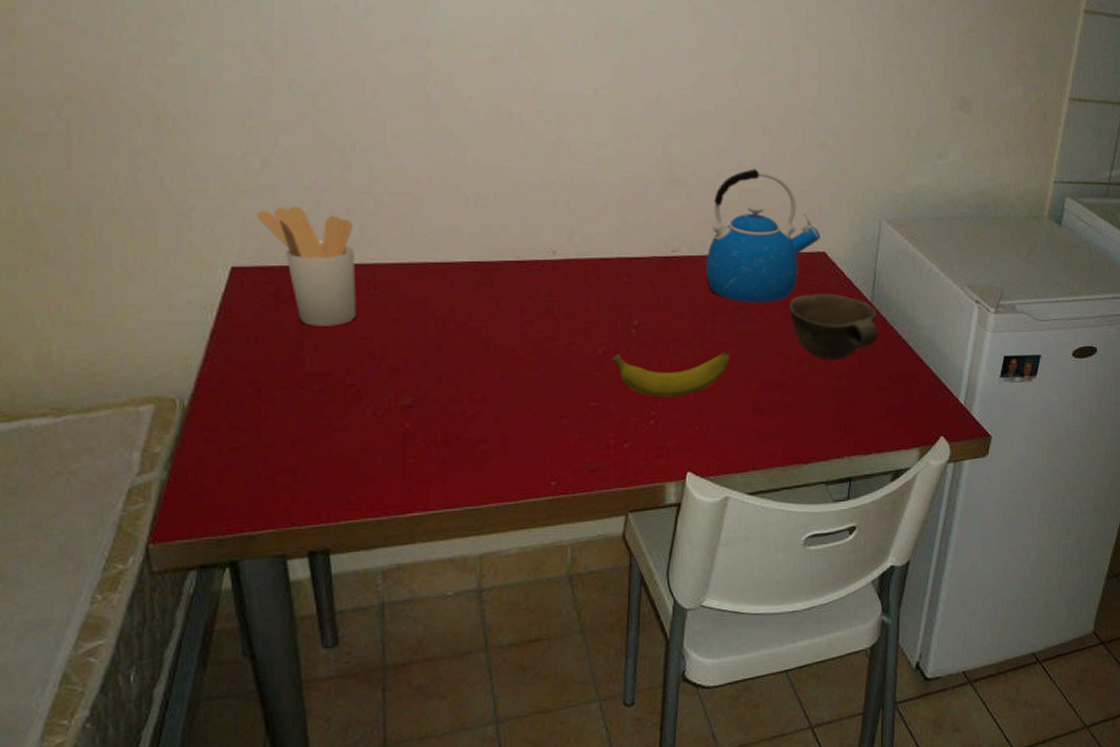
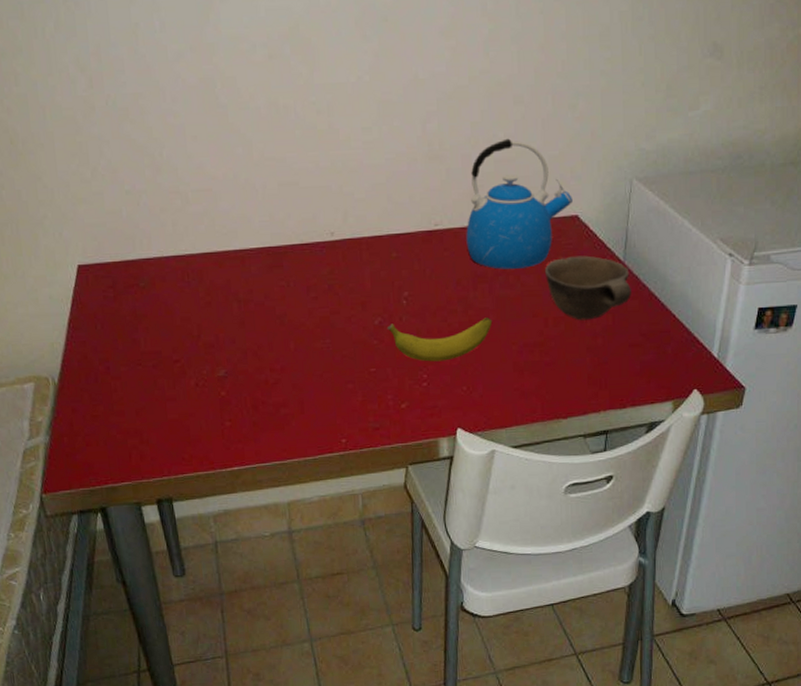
utensil holder: present [257,206,356,326] -> none [92,208,176,312]

